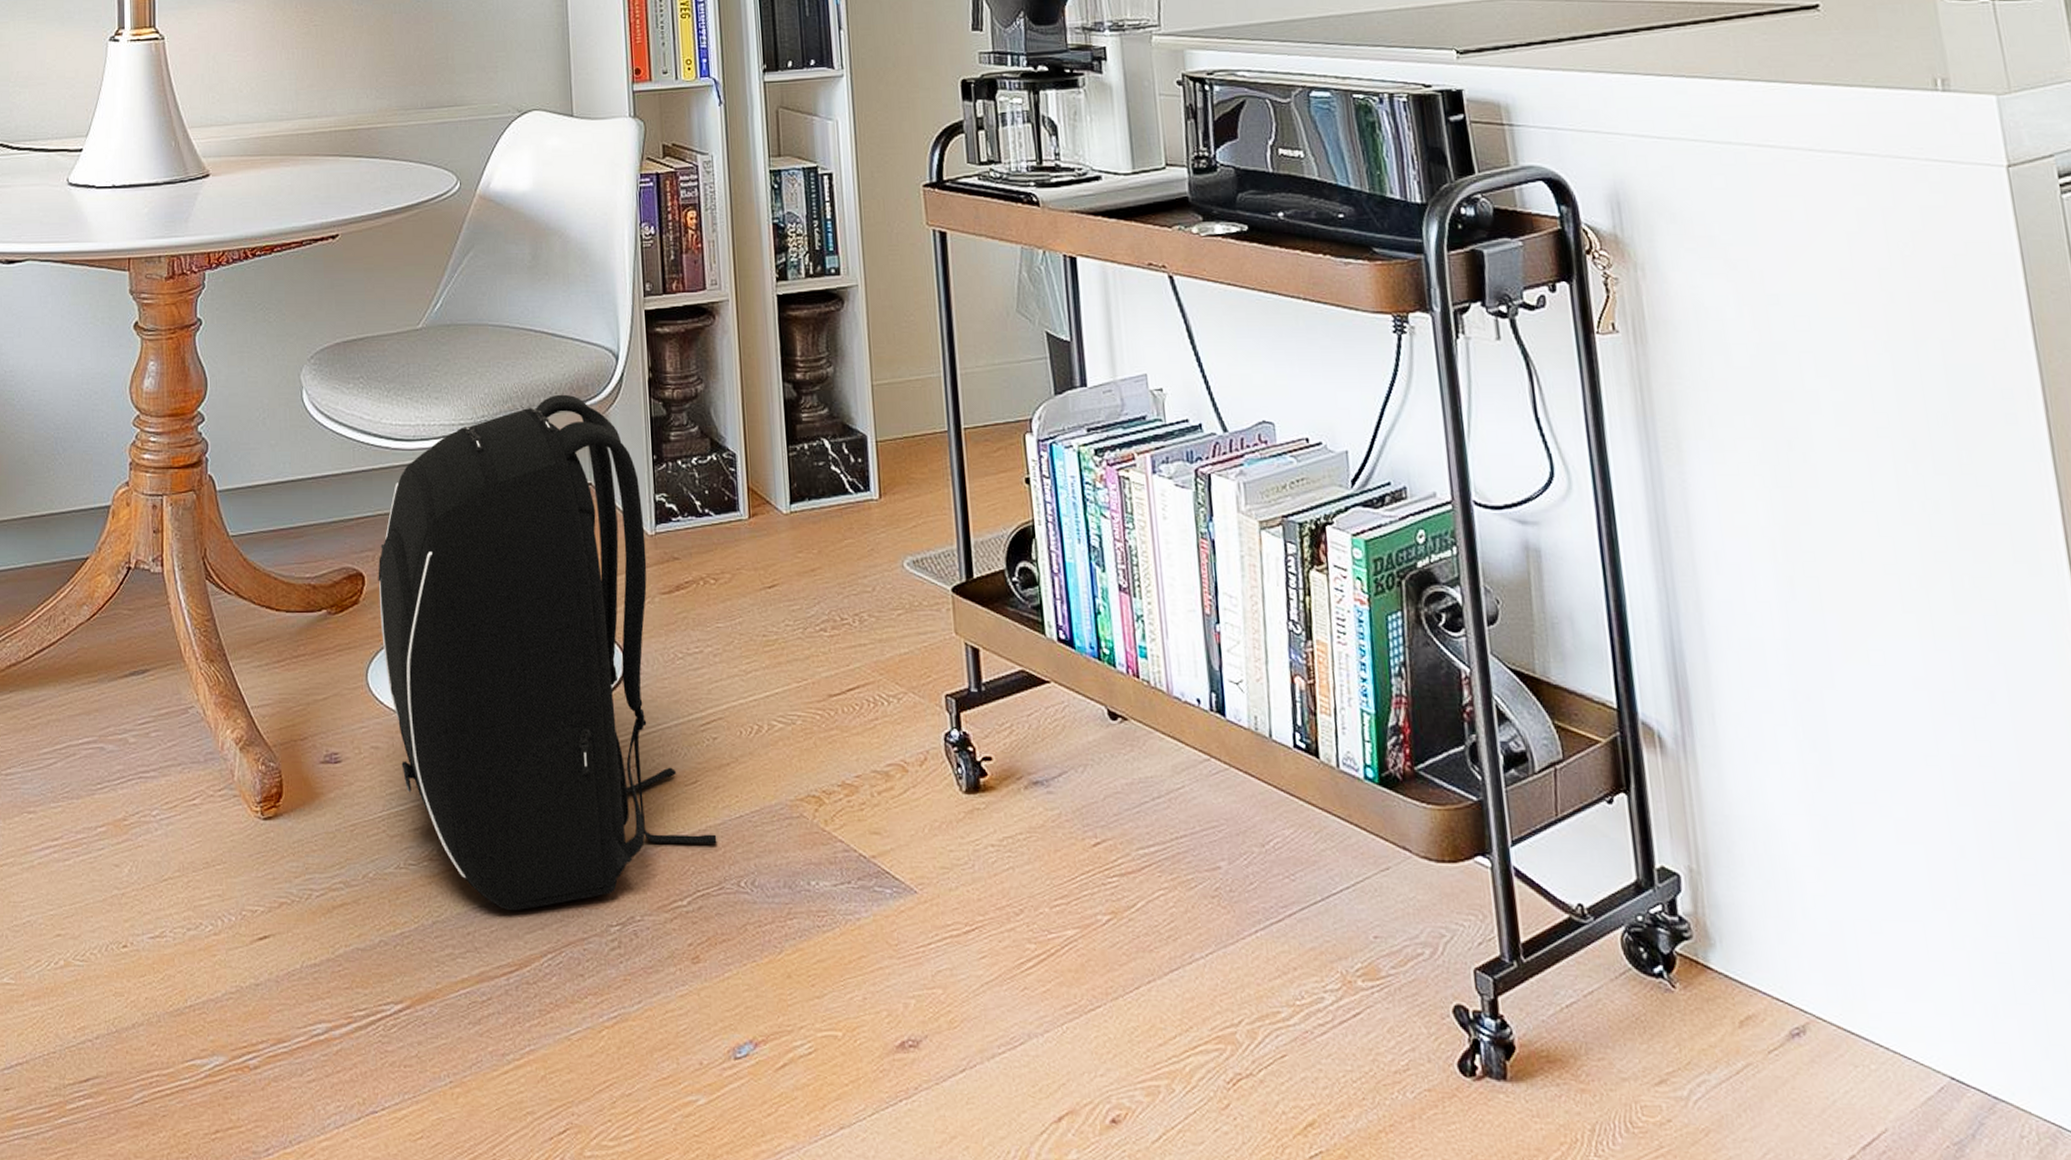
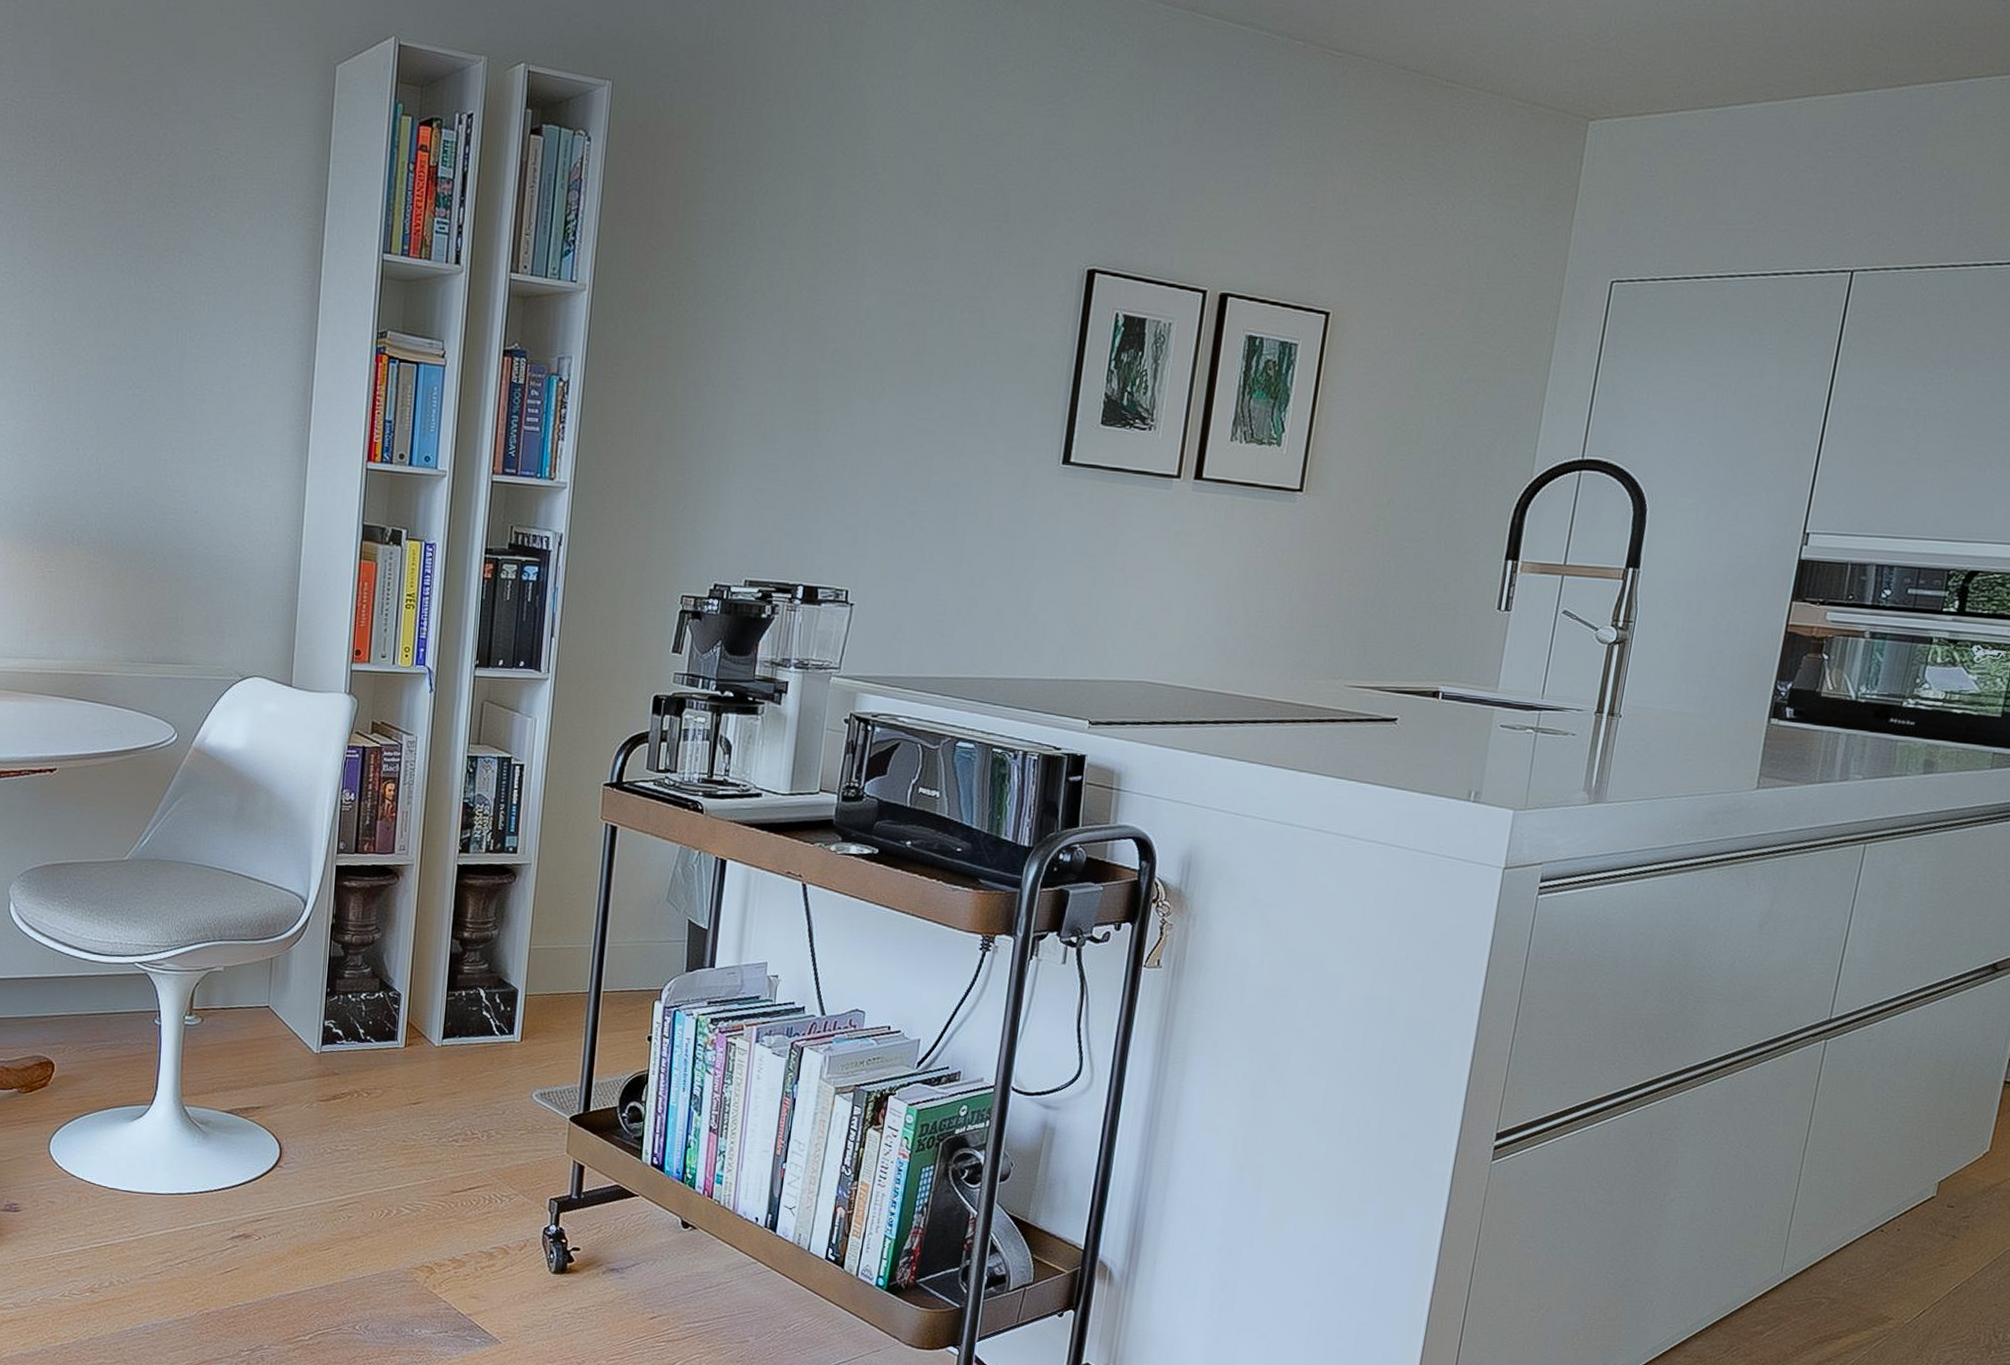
backpack: present [378,394,717,911] -> none [65,929,341,1335]

